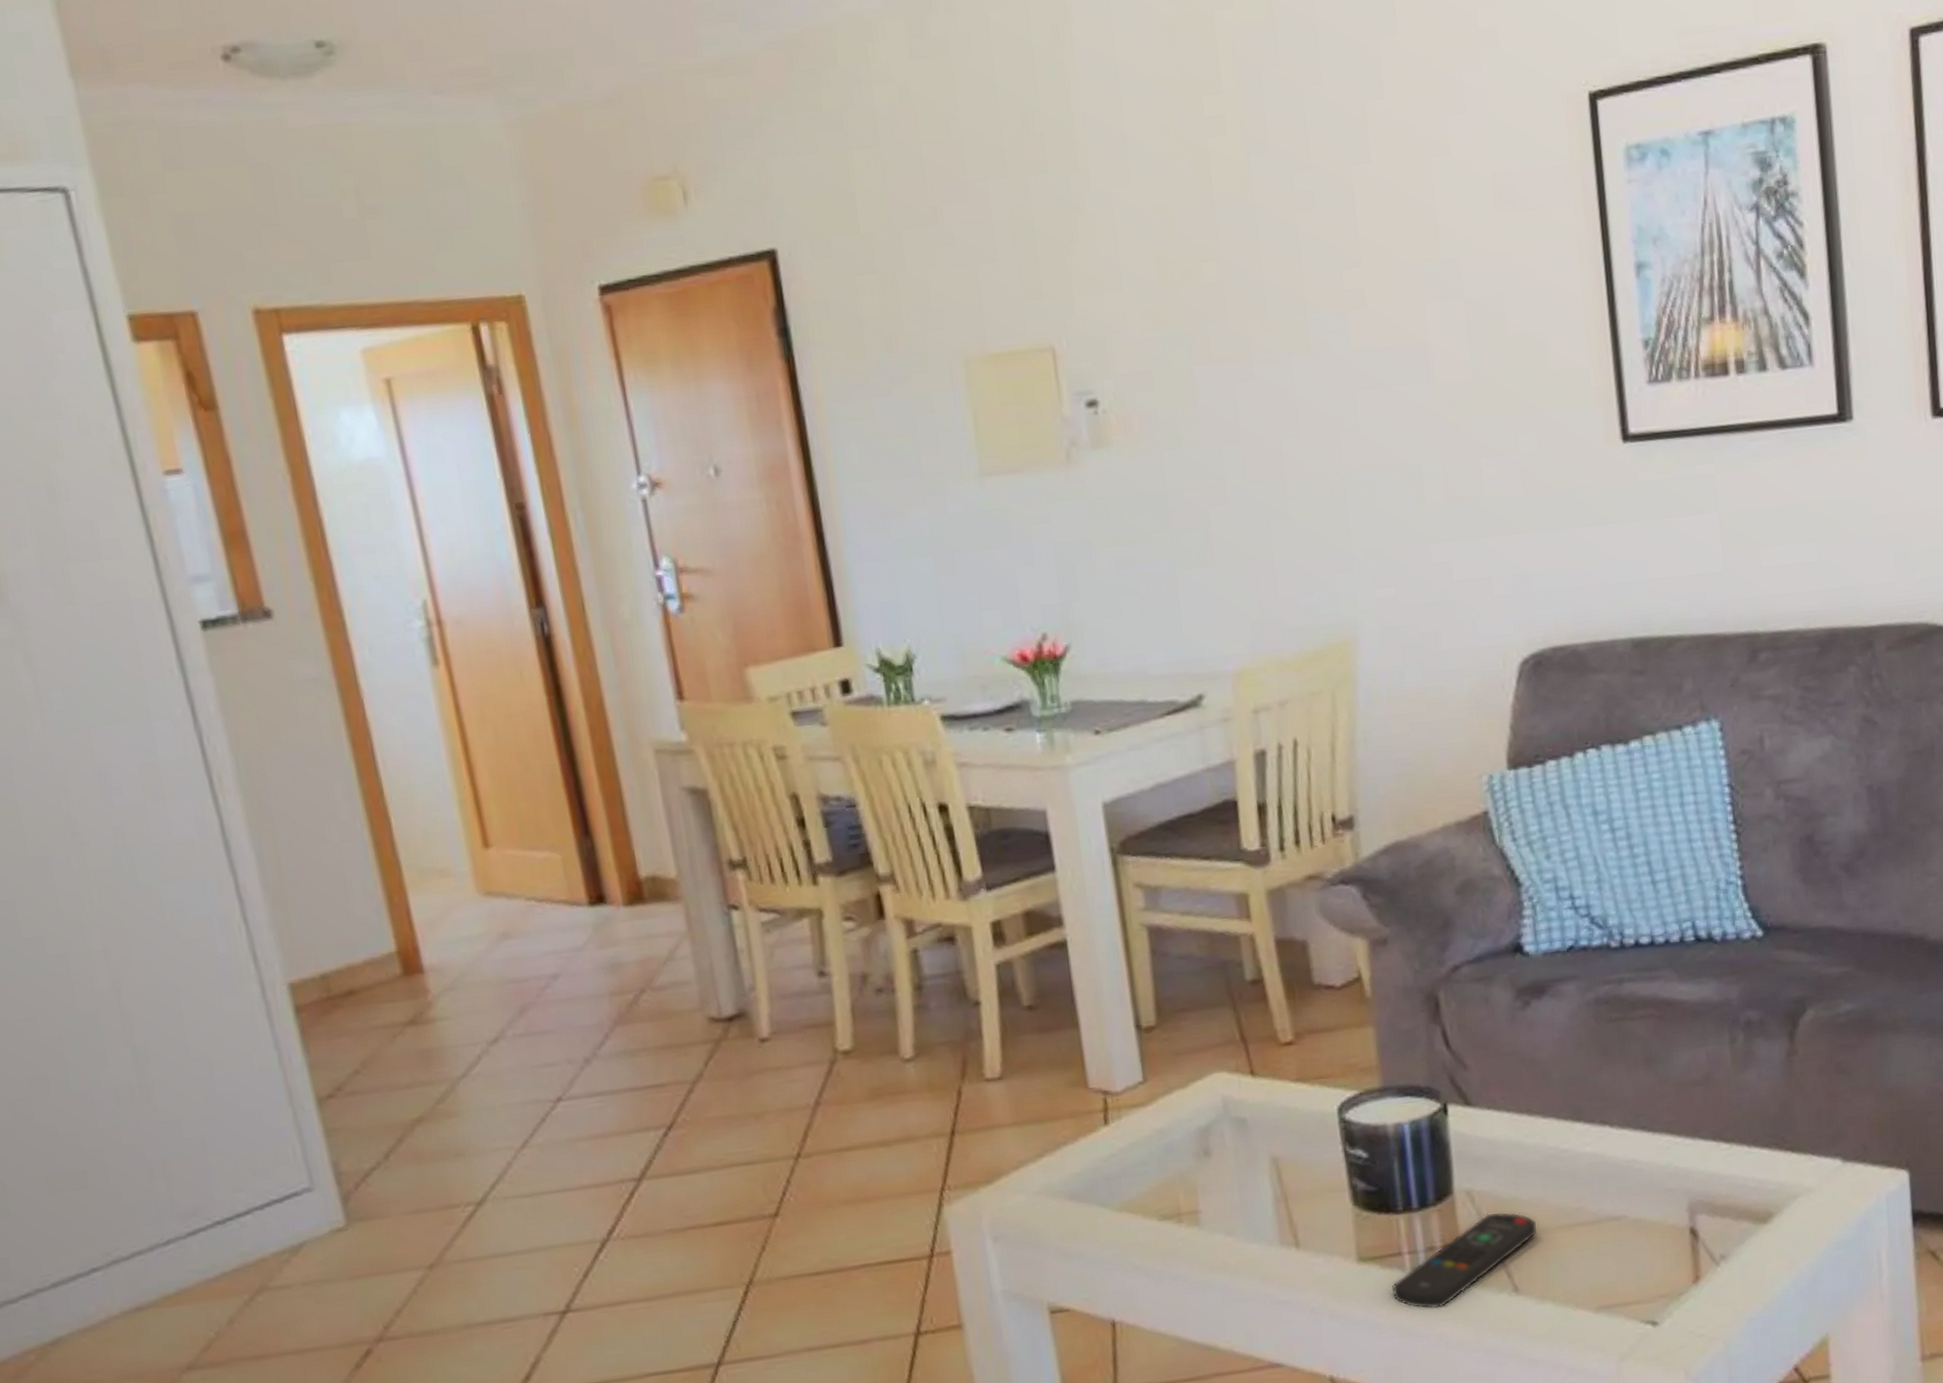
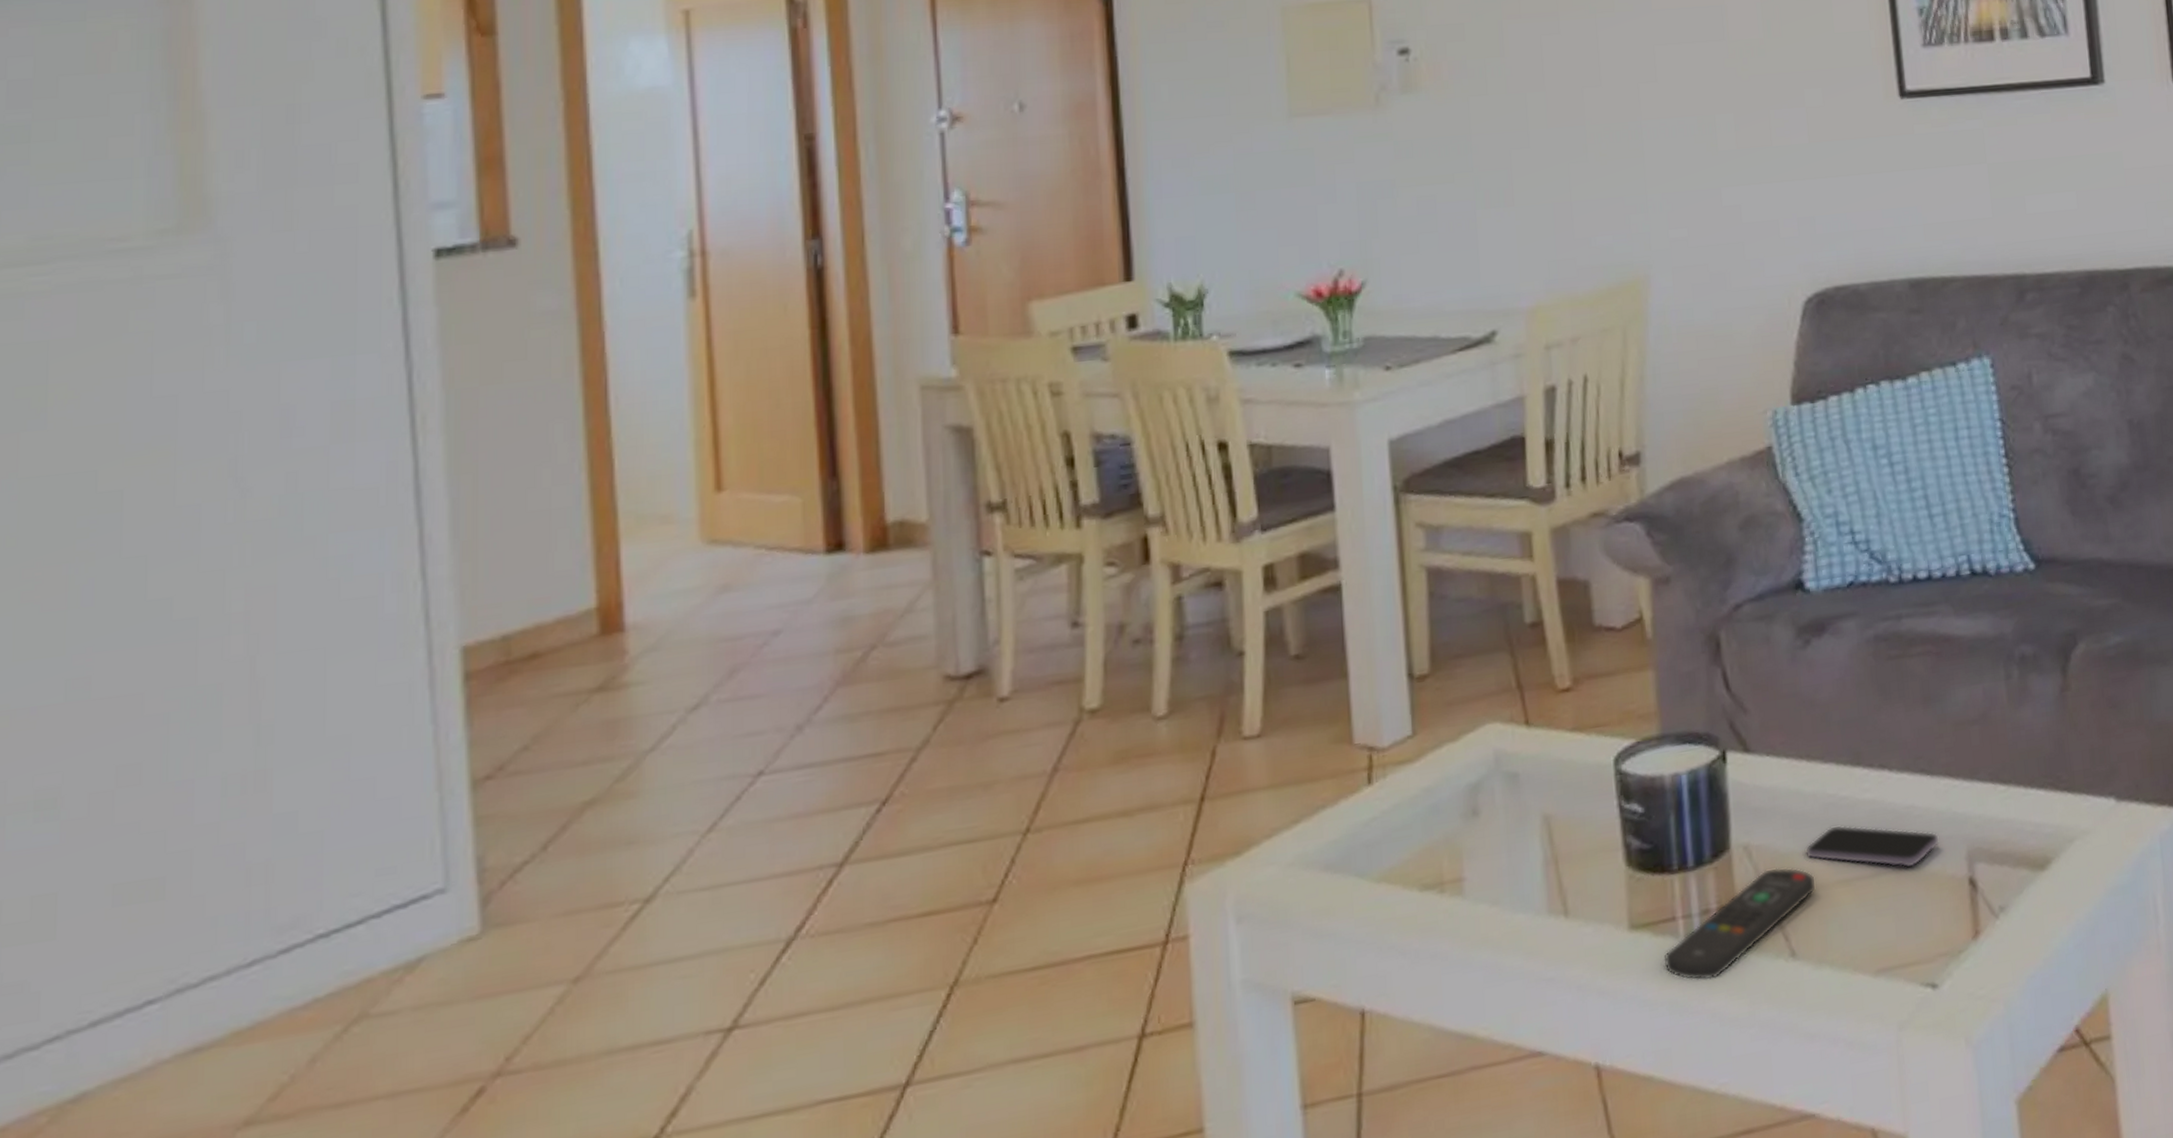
smartphone: none [1527,1175,1661,1217] -> present [1805,825,1939,868]

